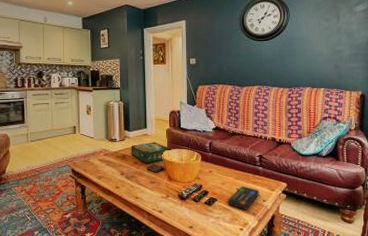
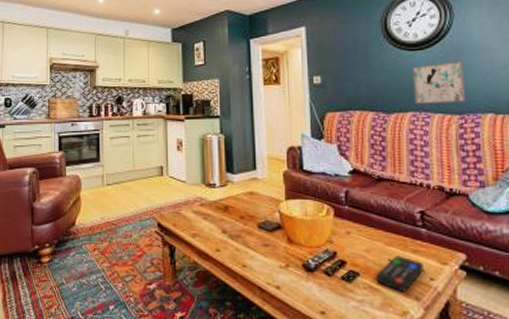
board game: present [131,142,171,164] -> none [235,189,291,219]
wall art: none [259,49,294,80] -> present [412,60,465,104]

